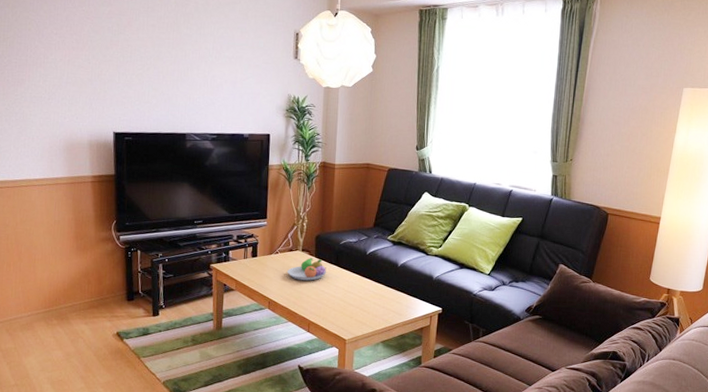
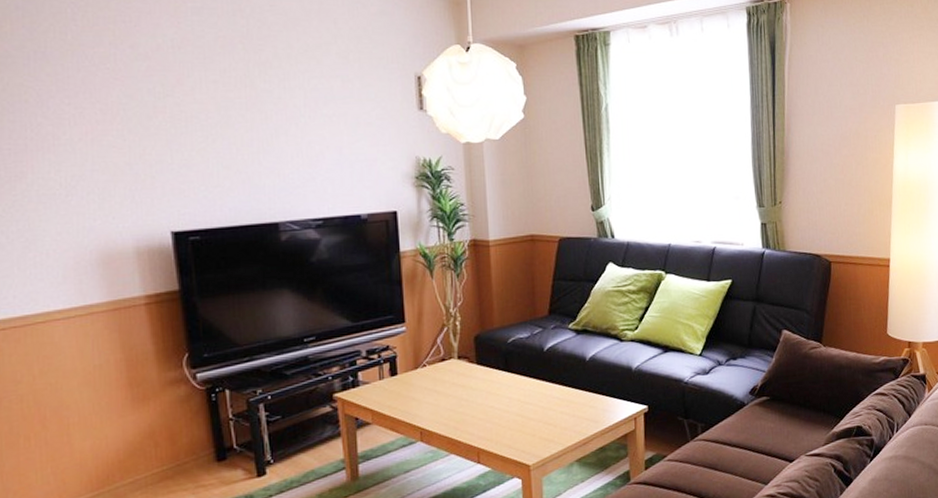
fruit bowl: present [287,258,326,281] -> none [441,366,493,398]

